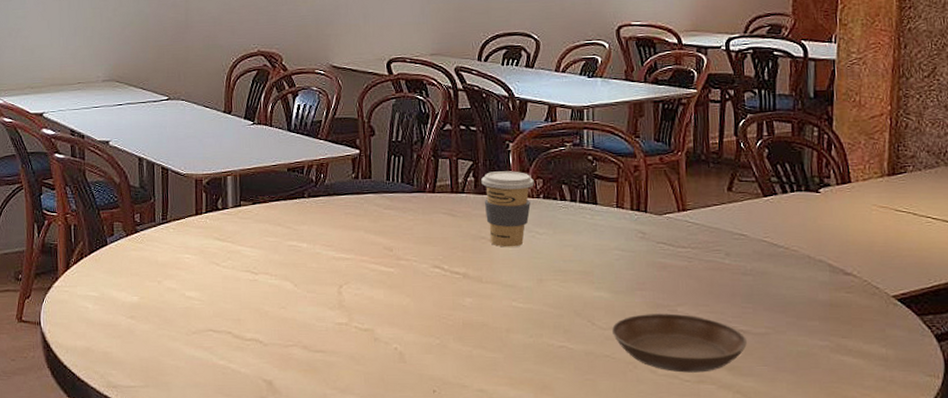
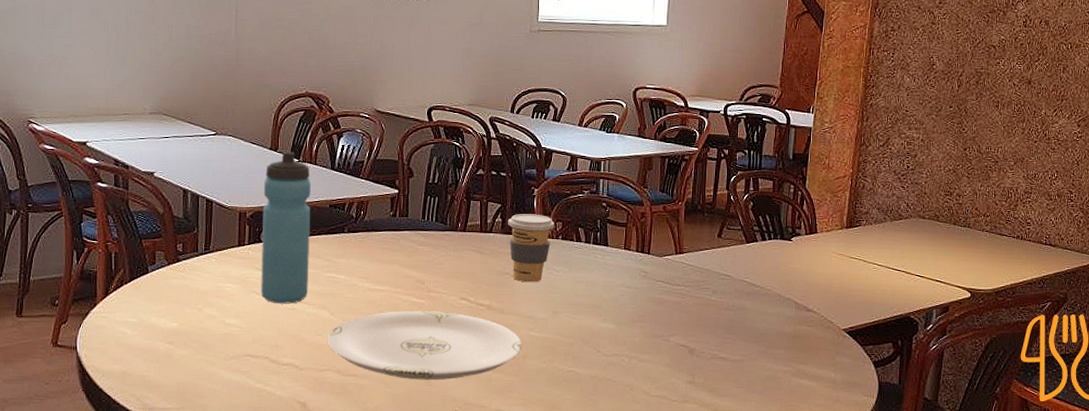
water bottle: none [218,113,270,275] -> present [261,151,311,304]
plate: none [291,280,505,357] -> present [327,310,522,380]
saucer: present [611,313,748,373] -> none [613,342,726,394]

